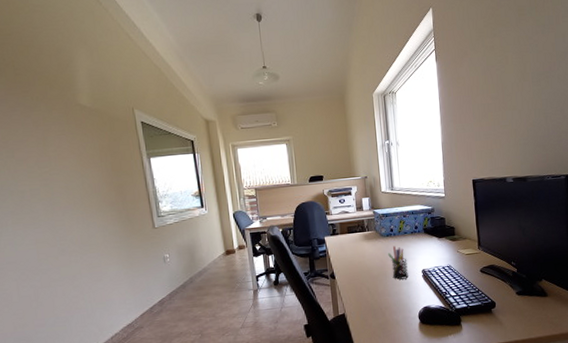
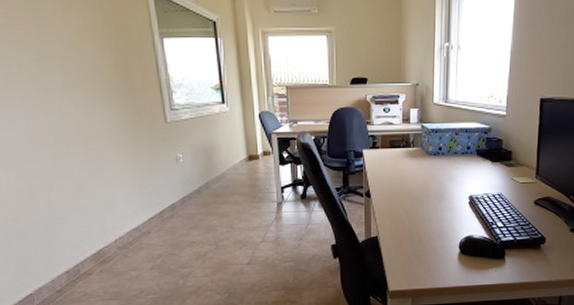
pen holder: present [388,245,408,280] -> none [433,166,454,205]

